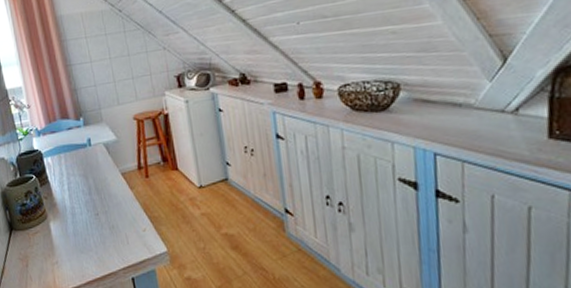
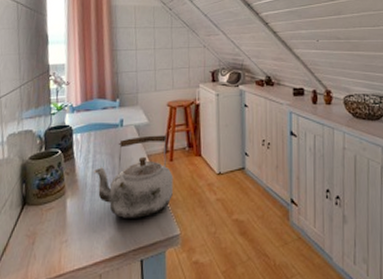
kettle: none [70,148,154,238] -> present [93,133,173,218]

